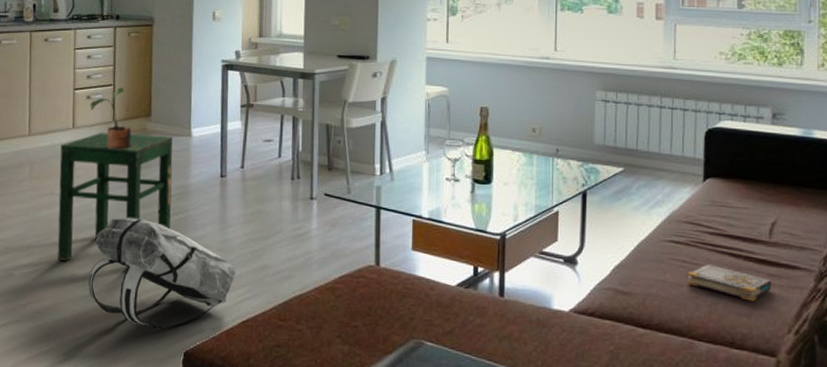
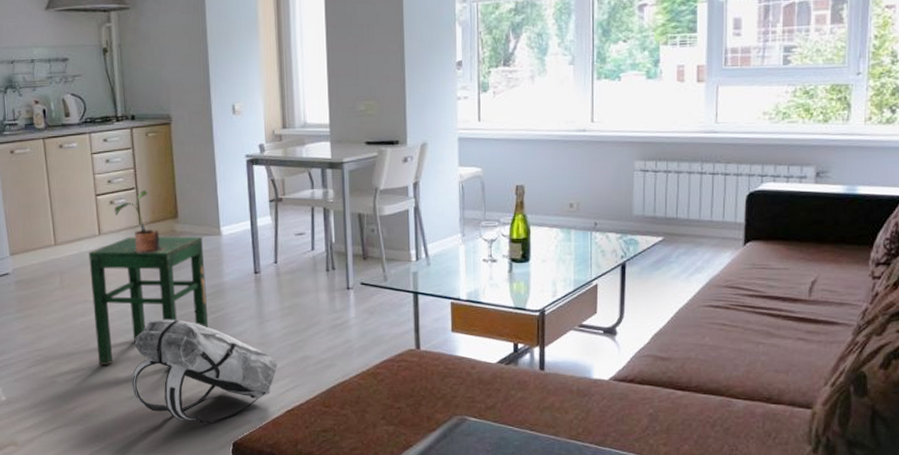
book: present [686,264,772,301] -> none [725,326,810,358]

